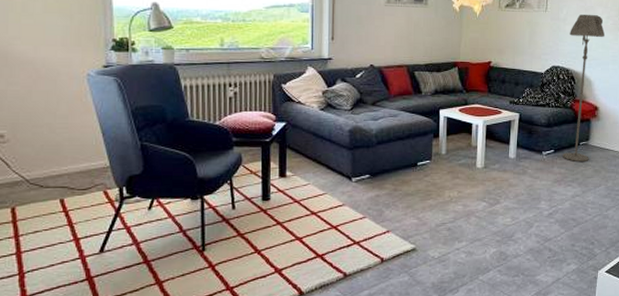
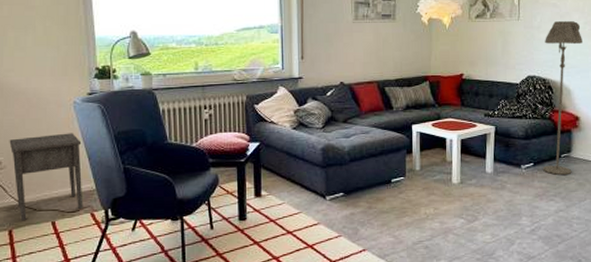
nightstand: none [13,107,96,198] -> present [9,133,84,221]

